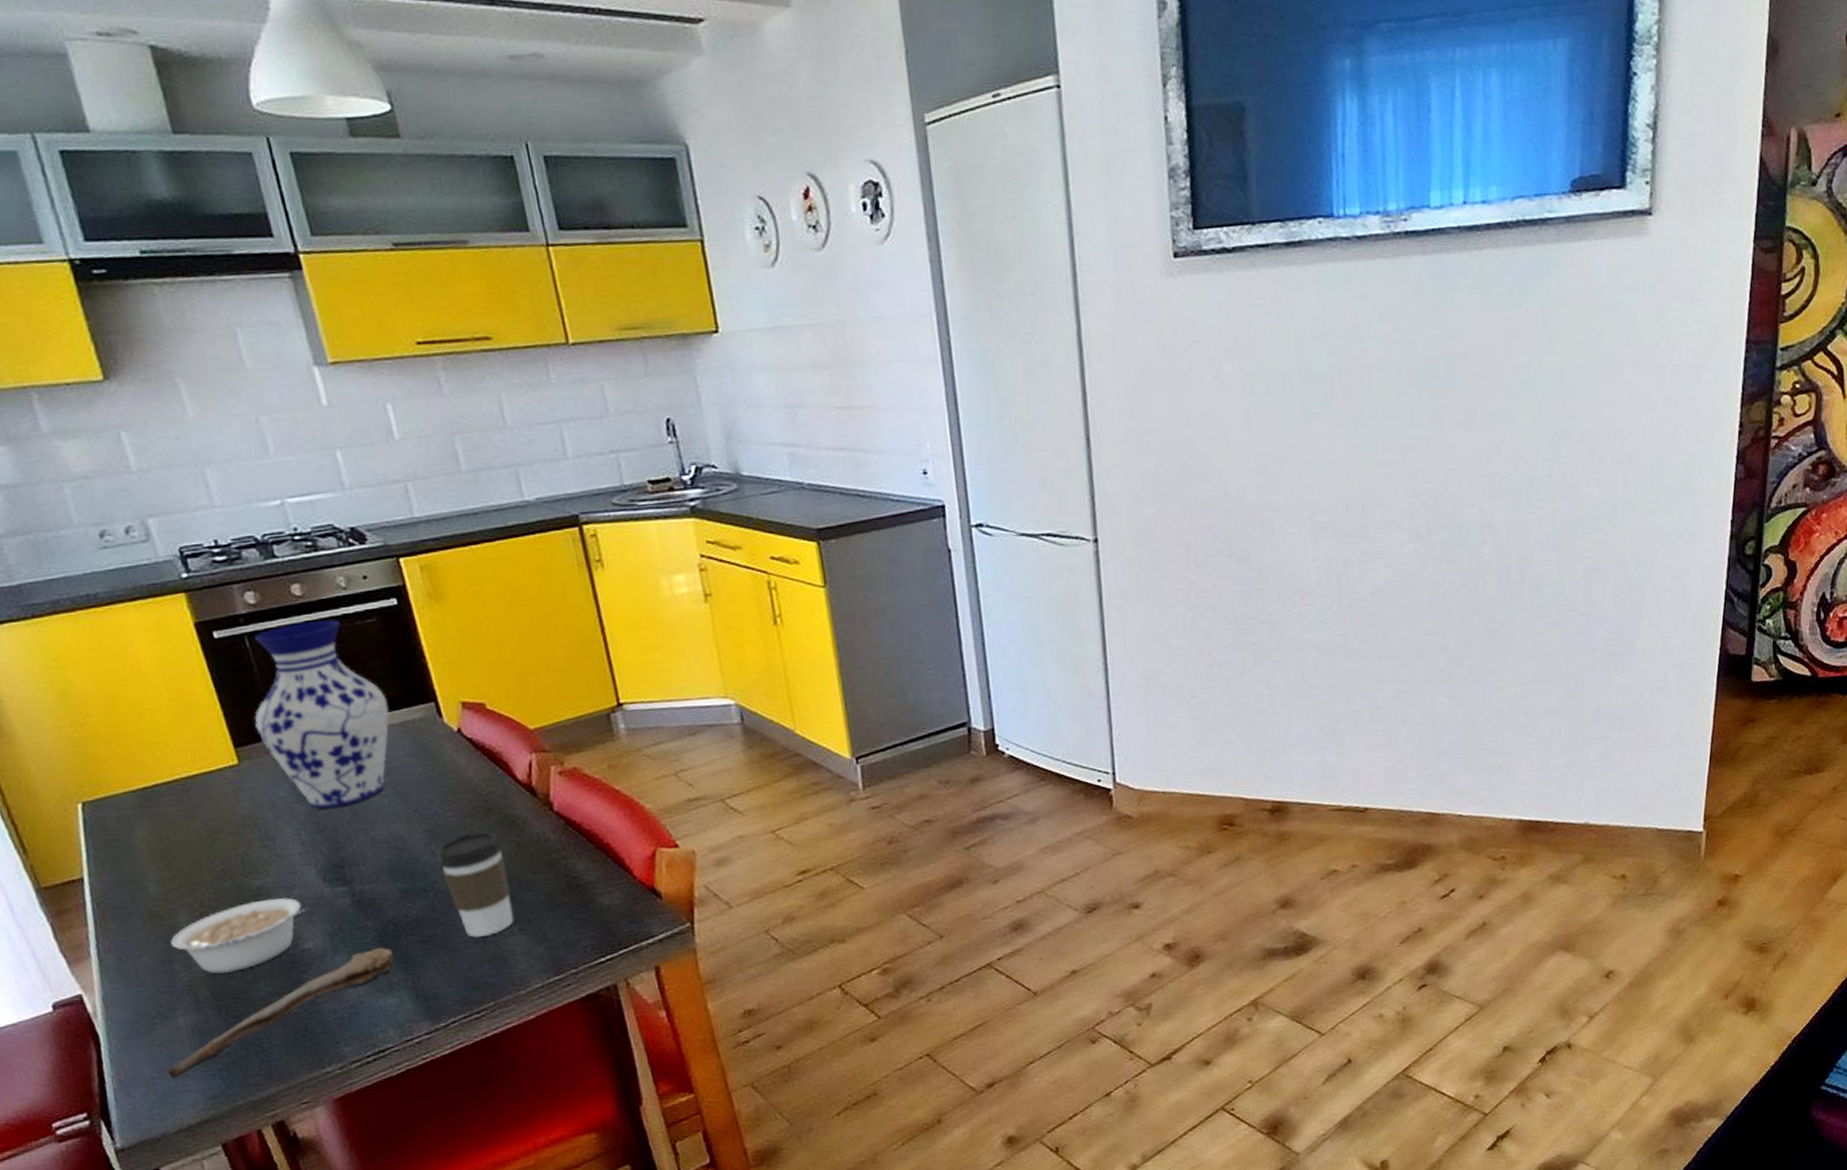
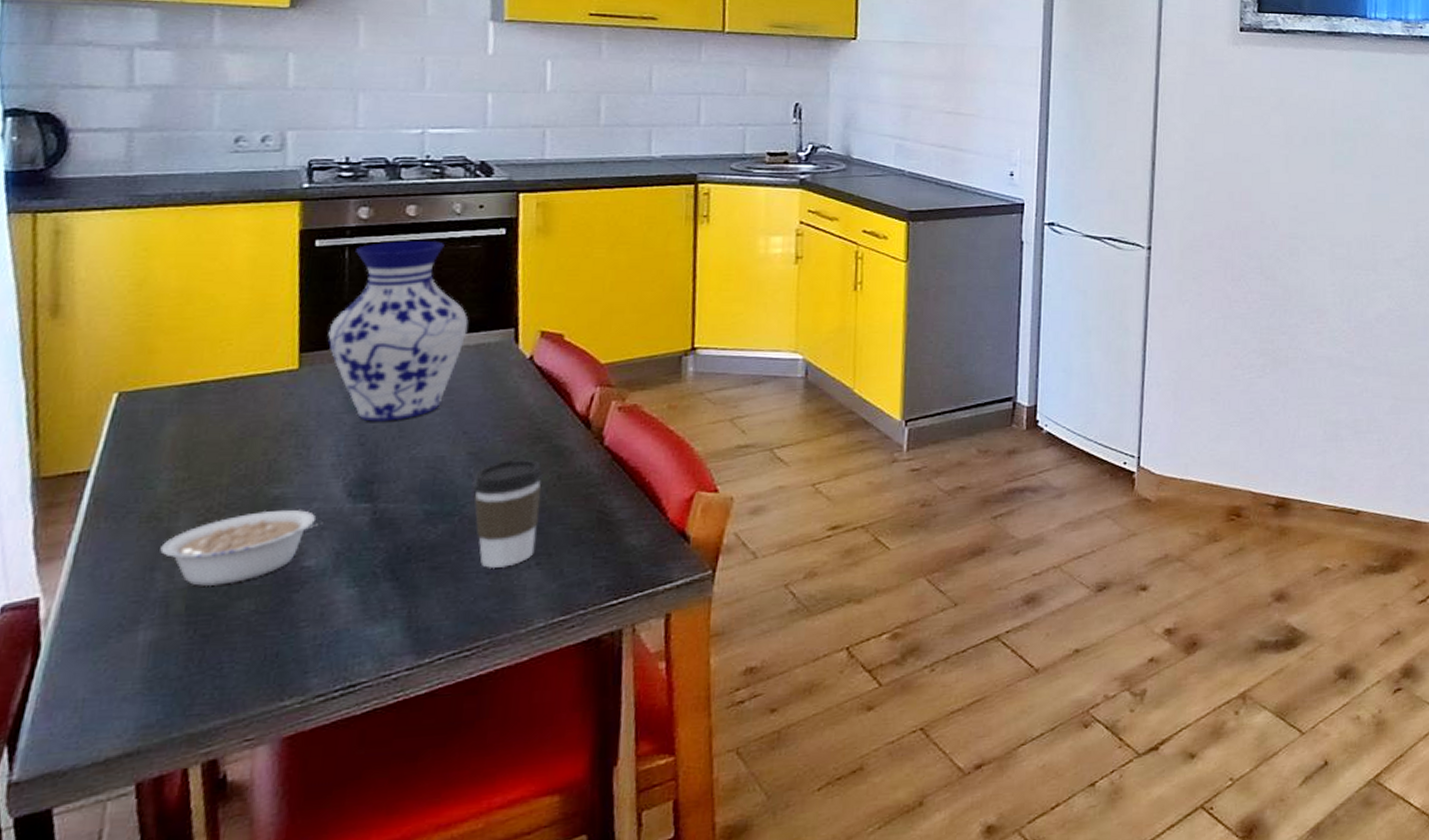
spoon: present [166,947,394,1079] -> none [102,570,398,703]

